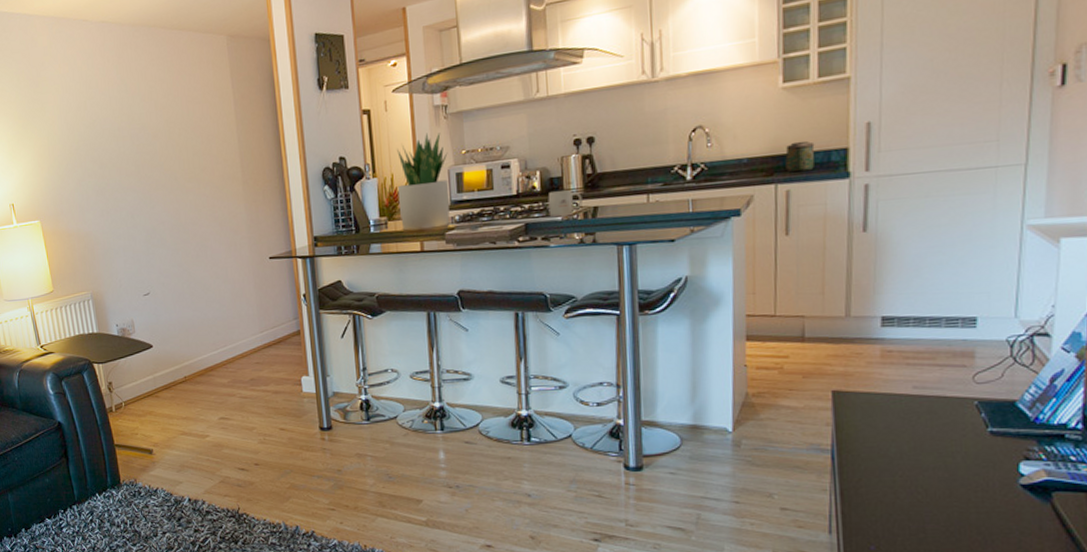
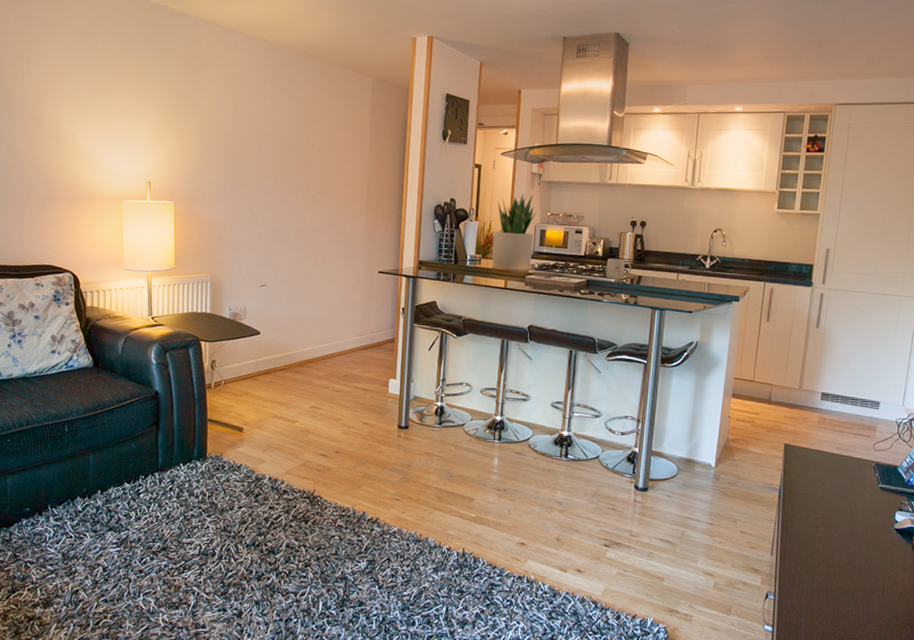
canister: present [785,140,815,173] -> none [772,253,793,277]

